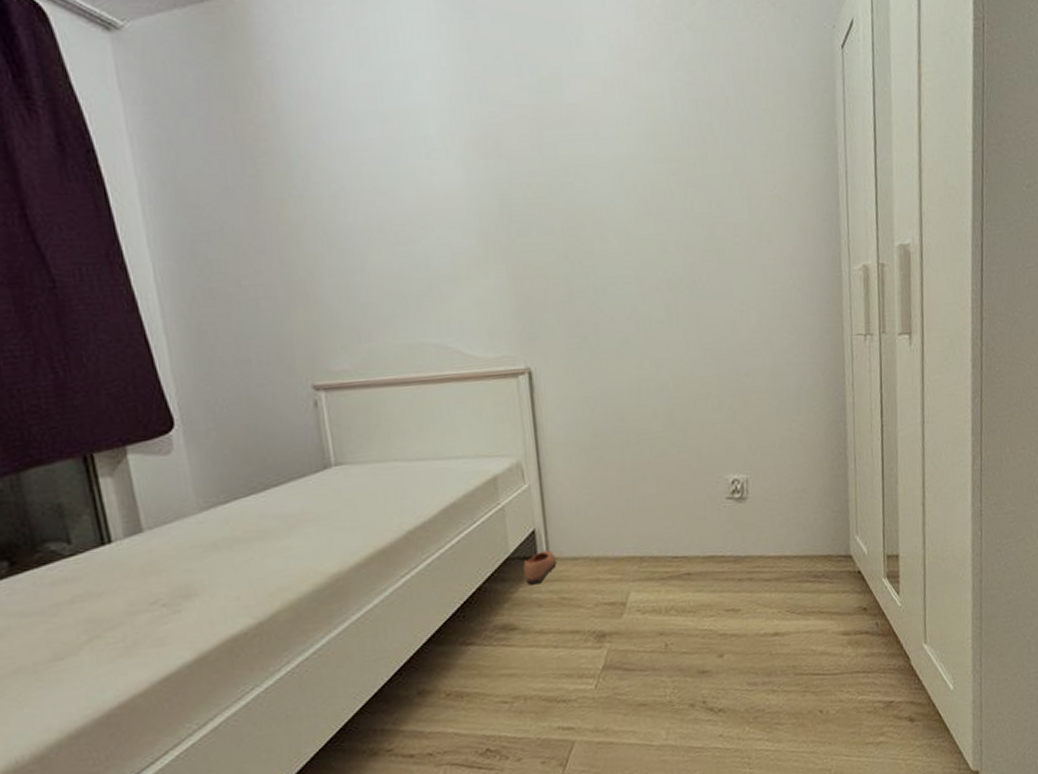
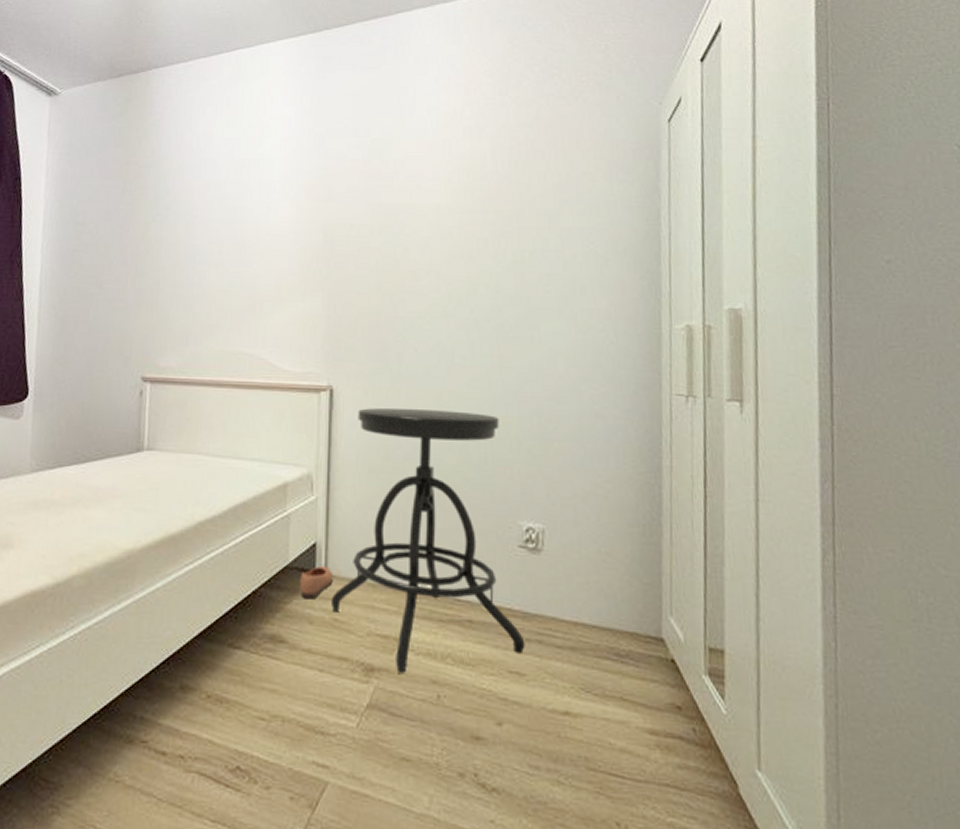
stool: none [557,376,738,633] -> present [332,408,525,673]

